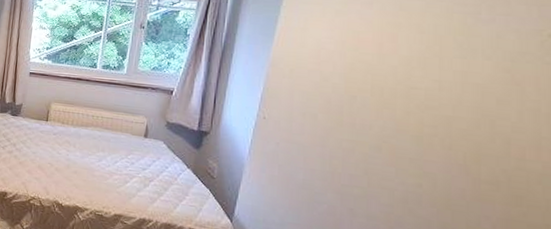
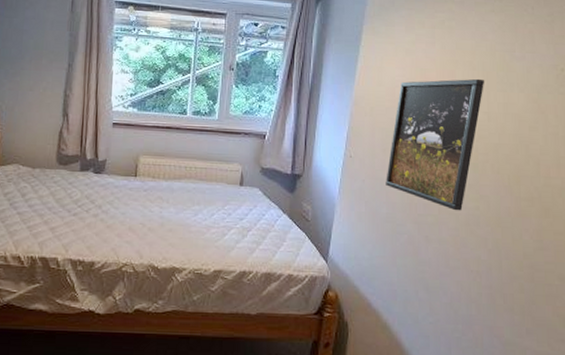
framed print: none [304,43,437,187] -> present [386,78,485,211]

